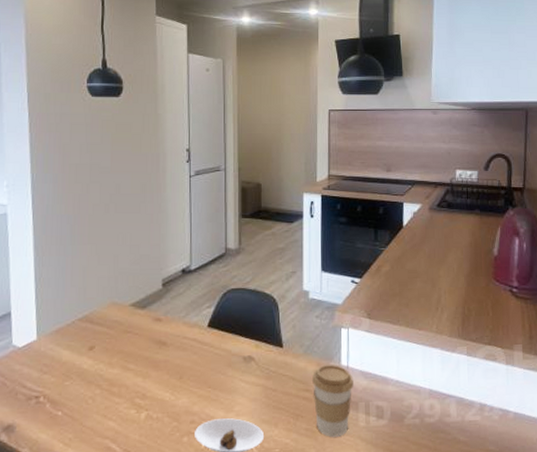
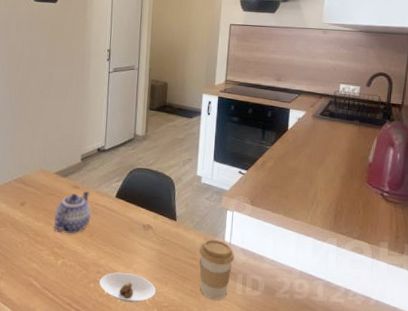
teapot: none [132,321,180,380] -> present [54,189,92,234]

